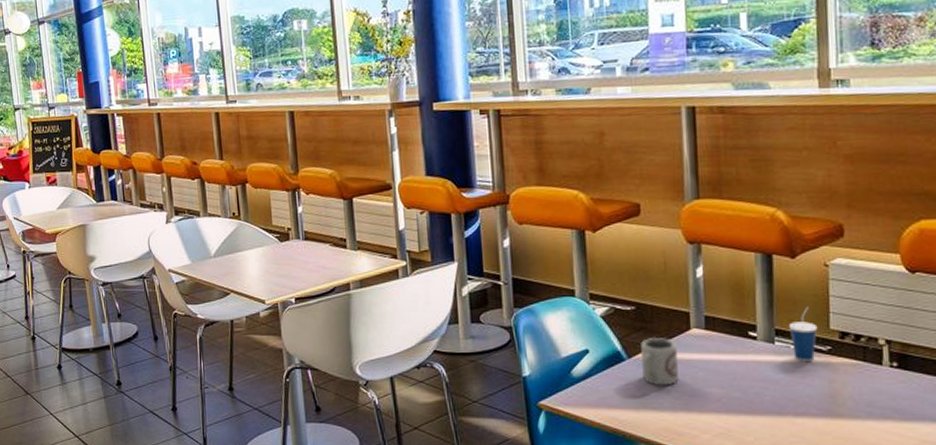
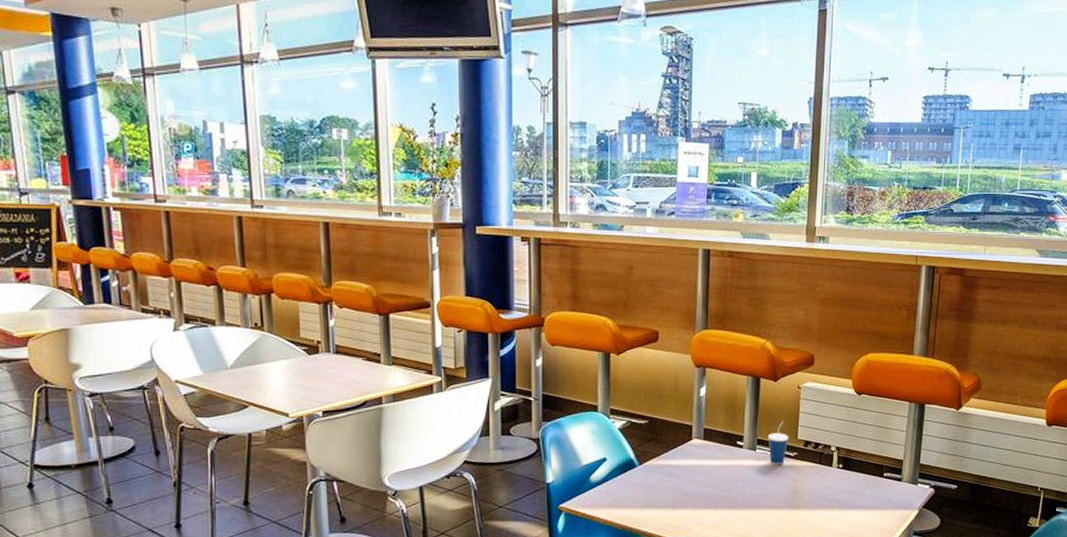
cup: present [641,336,679,386] -> none [649,446,680,488]

